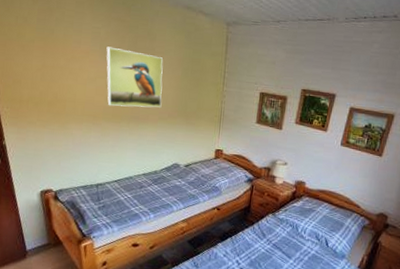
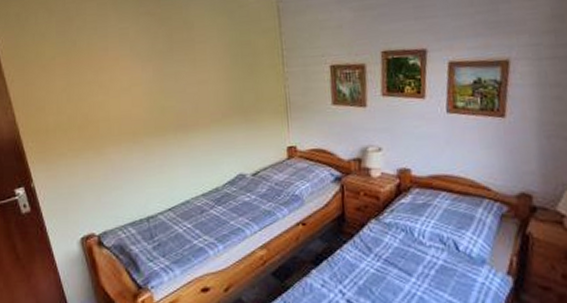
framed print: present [106,46,163,108] -> none [138,46,213,118]

